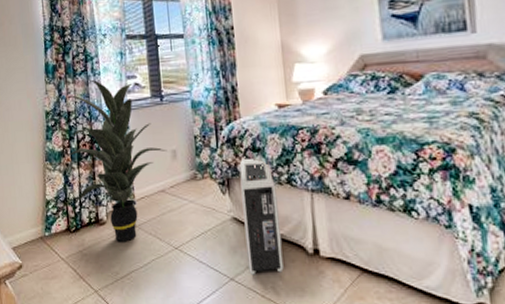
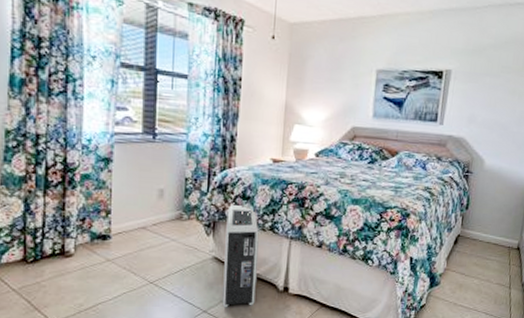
indoor plant: present [66,79,167,242] -> none [29,102,154,275]

